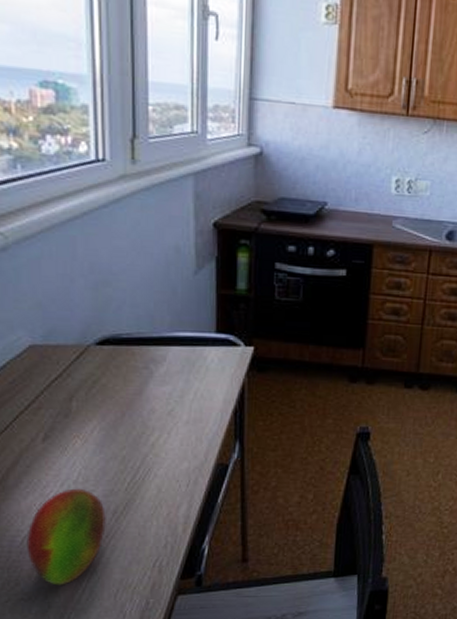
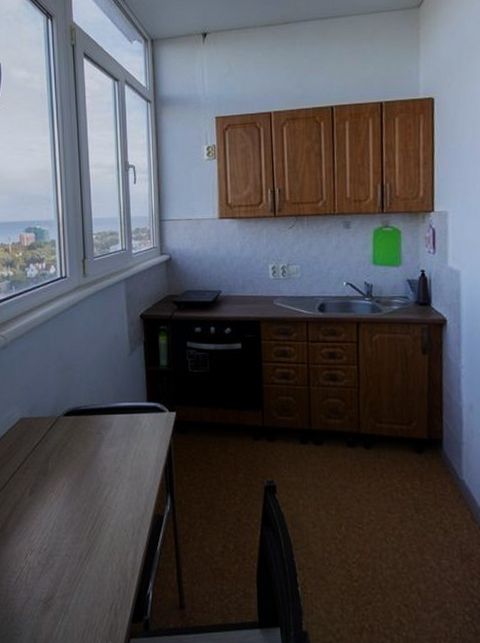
fruit: present [26,488,106,586] -> none [19,536,74,623]

